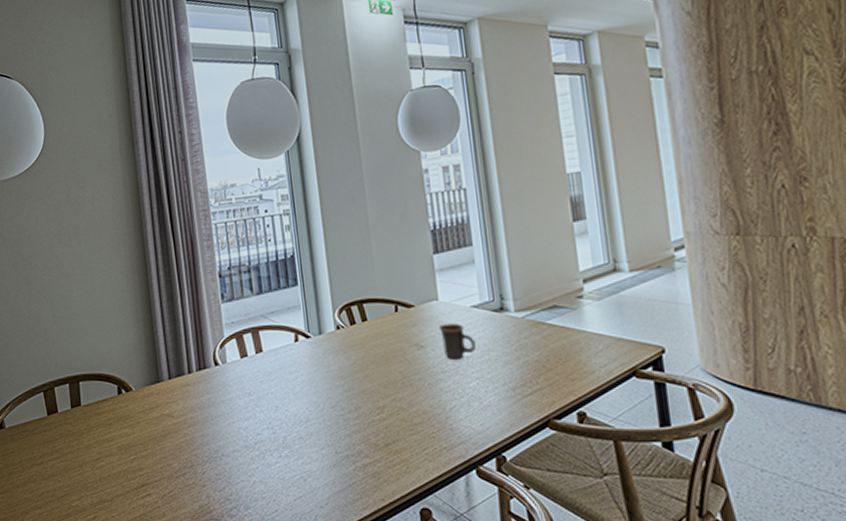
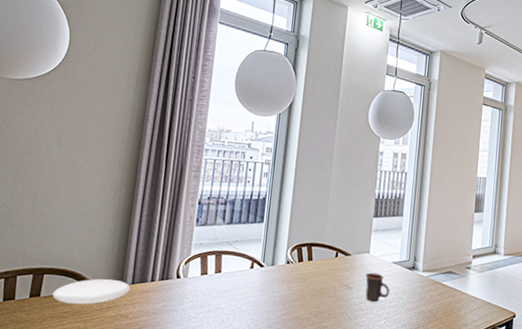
plate: none [92,376,169,411] -> present [52,278,130,305]

